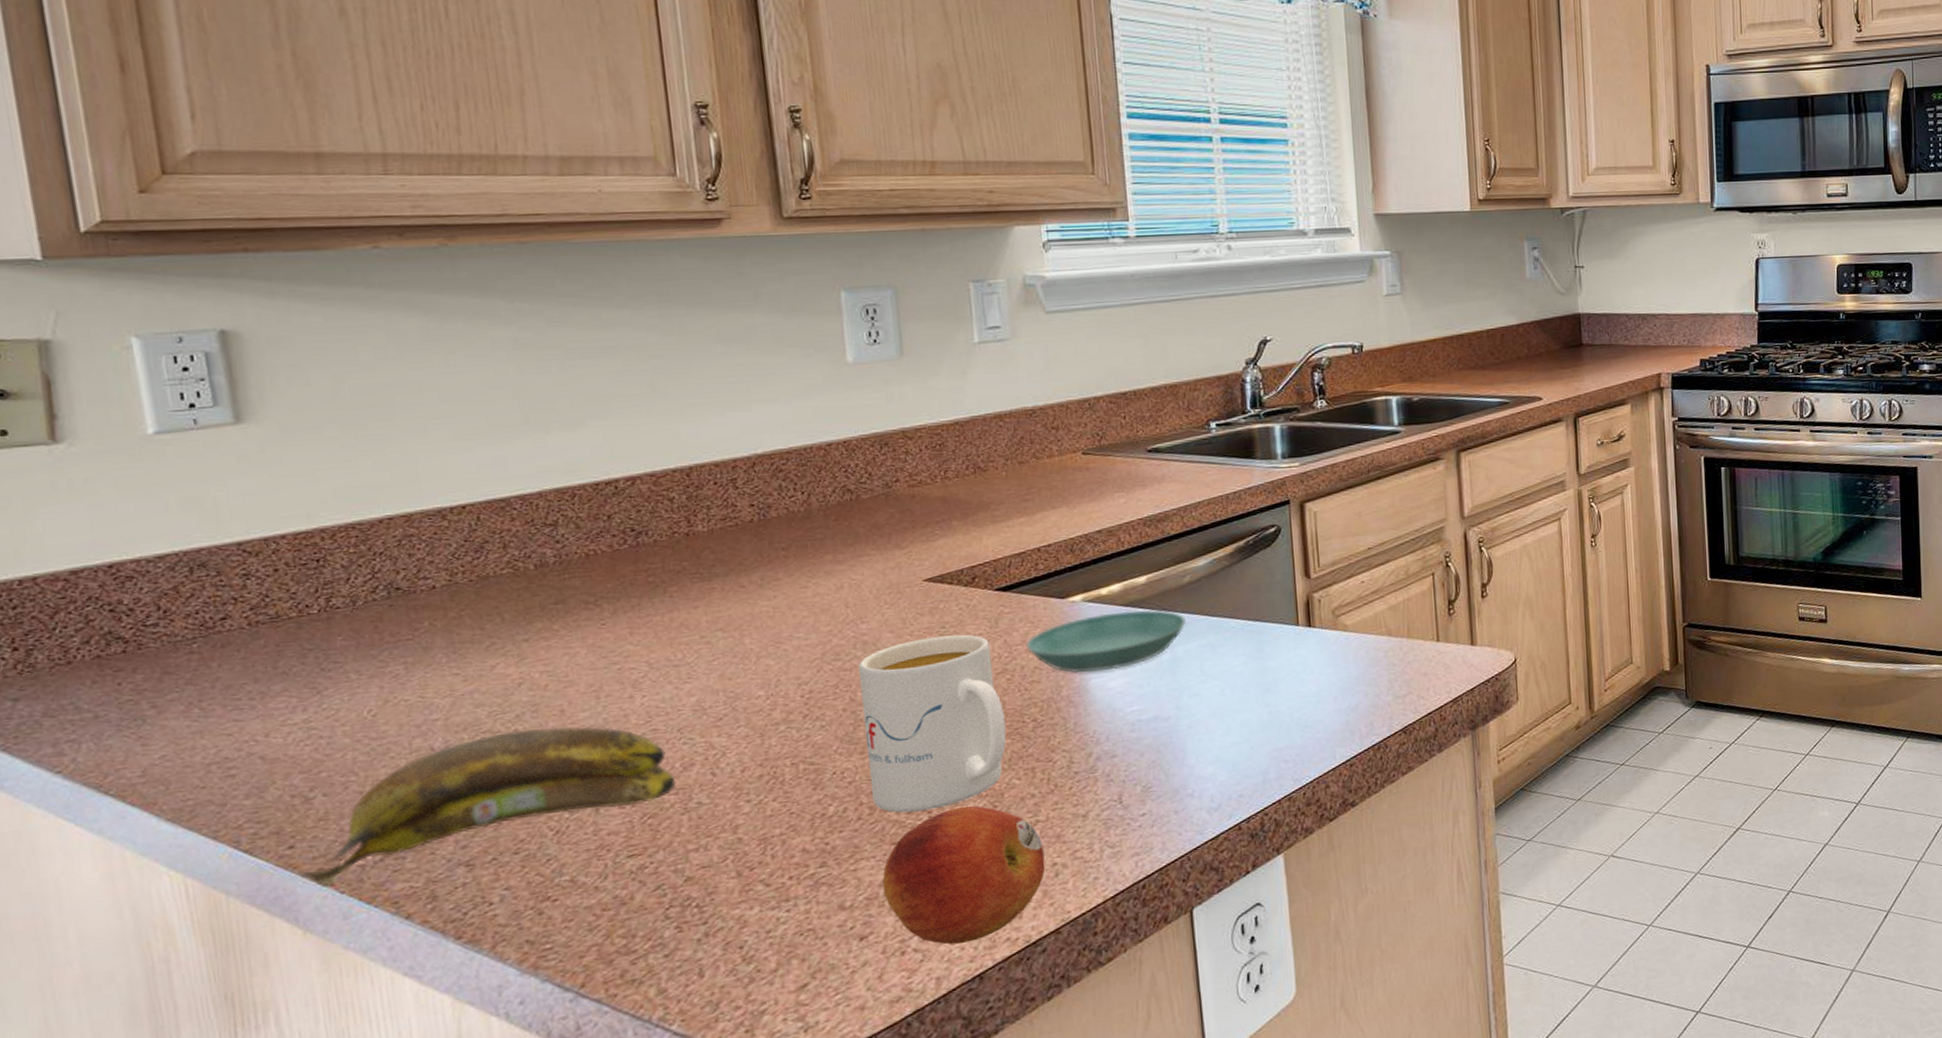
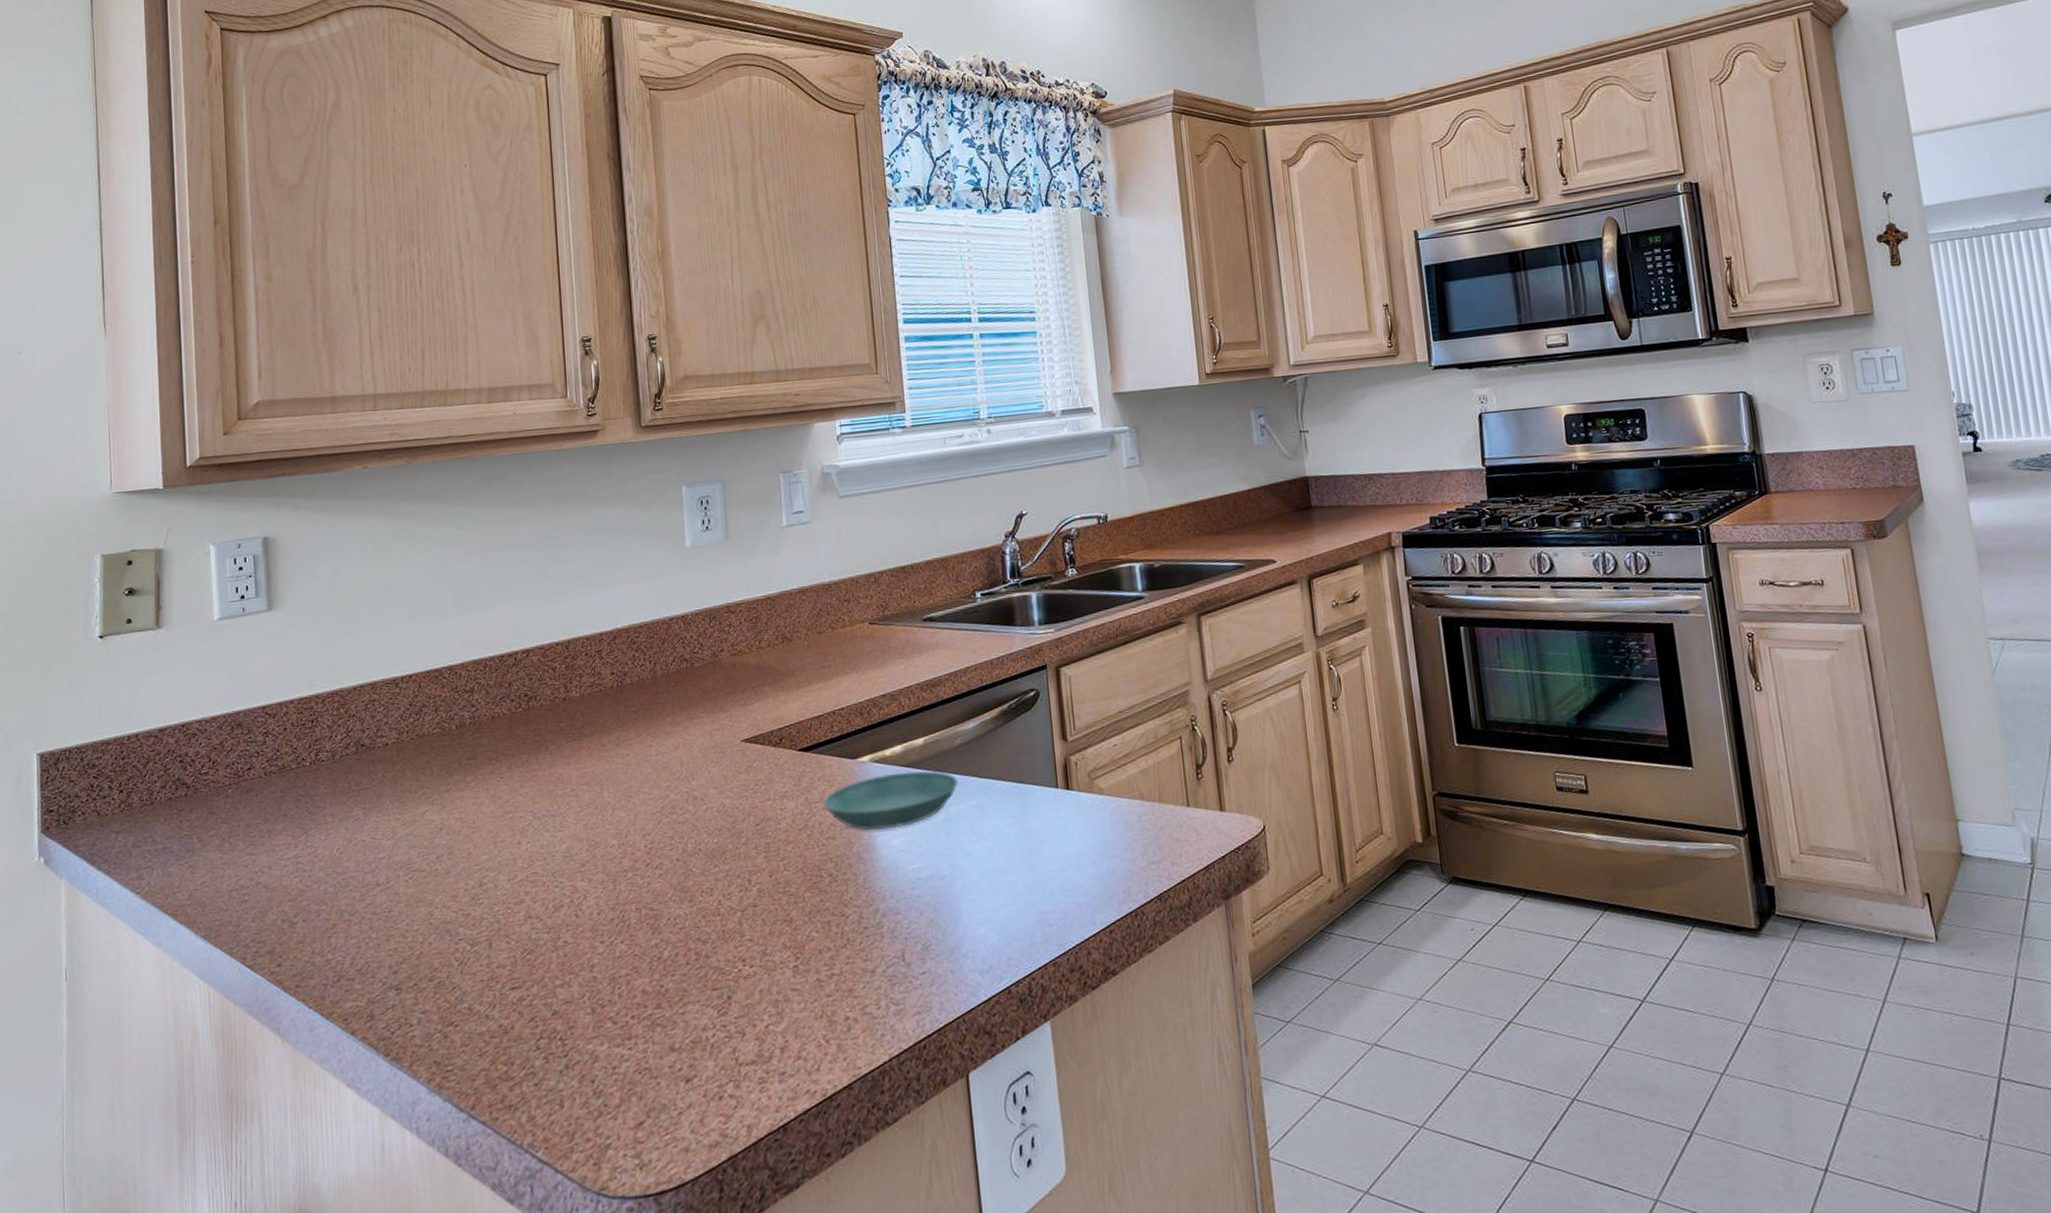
banana: present [302,727,676,888] -> none [285,868,549,1002]
mug: present [858,634,1007,813] -> none [689,791,807,960]
fruit: present [882,805,1046,945] -> none [705,956,840,1093]

